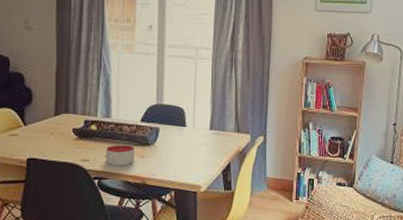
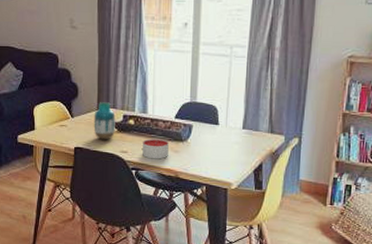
vase: none [50,107,76,149] -> present [93,102,115,140]

